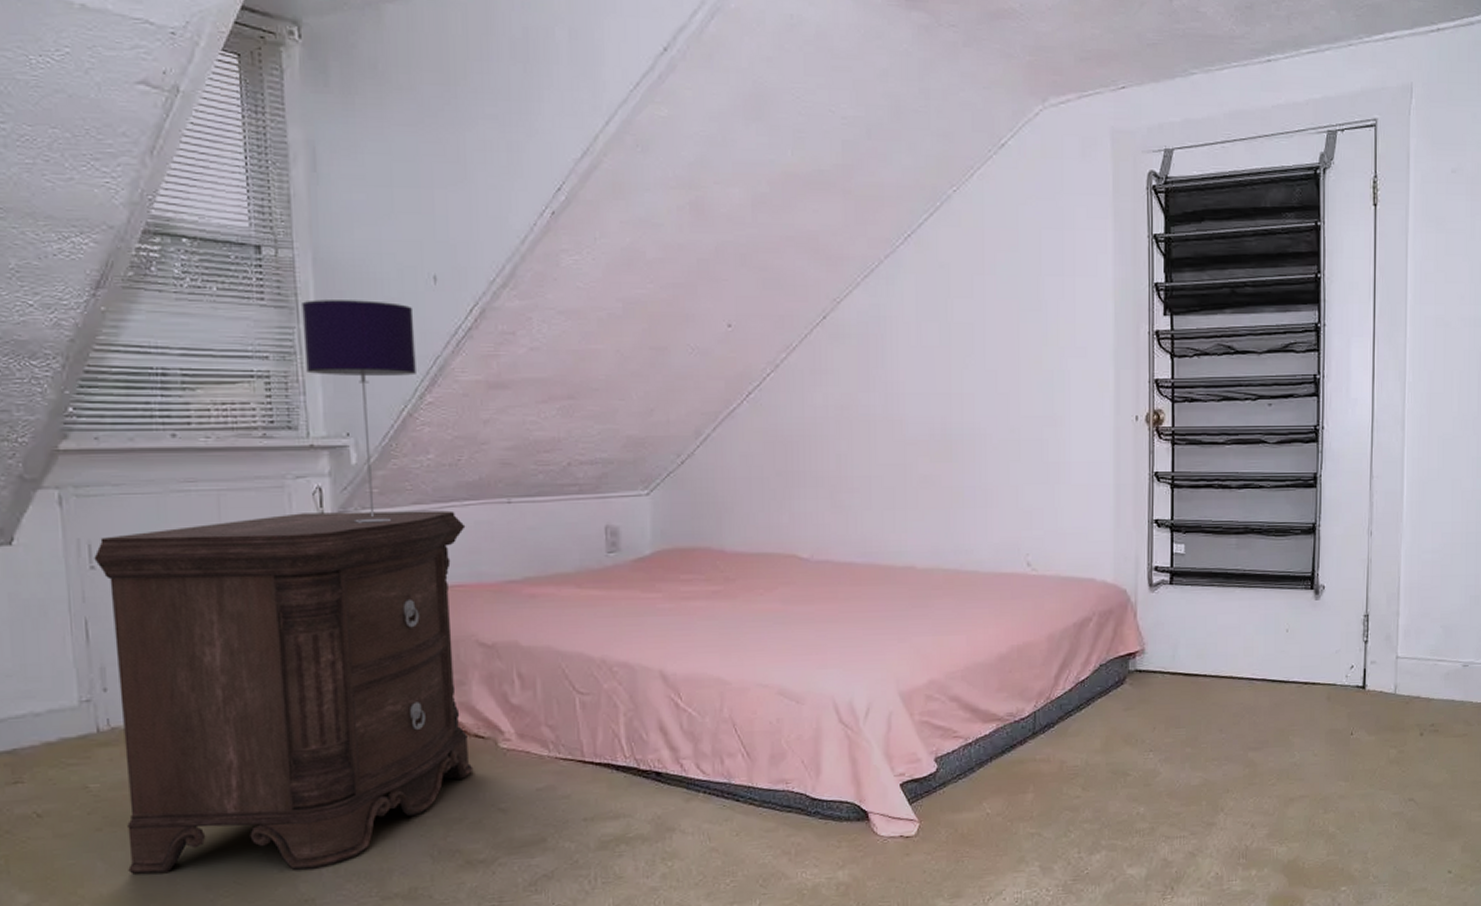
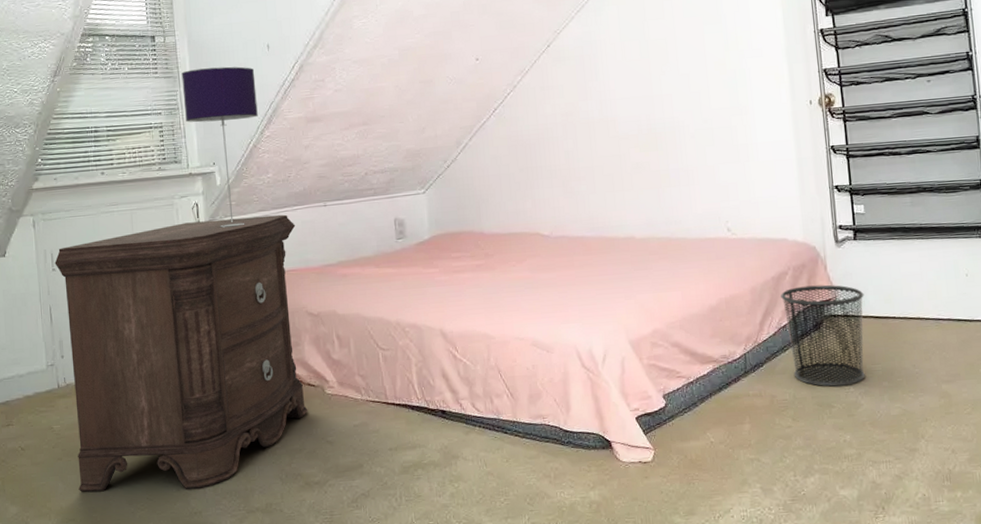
waste bin: none [1082,634,1175,752] -> present [781,284,865,387]

